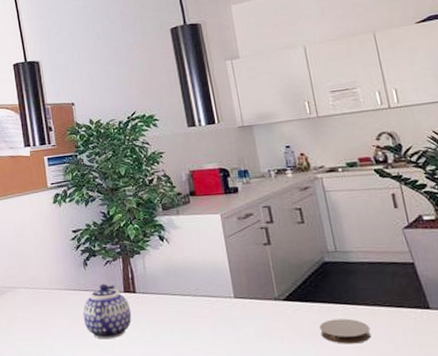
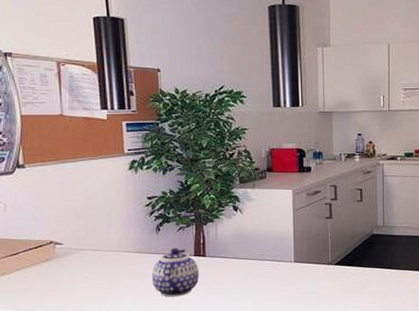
coaster: present [319,318,371,344] -> none [360,279,398,299]

